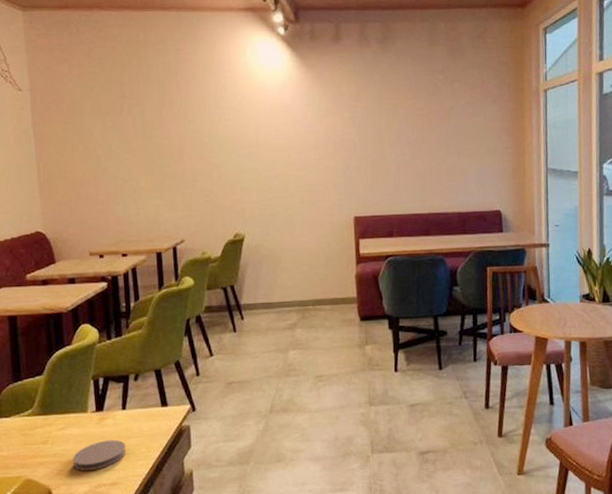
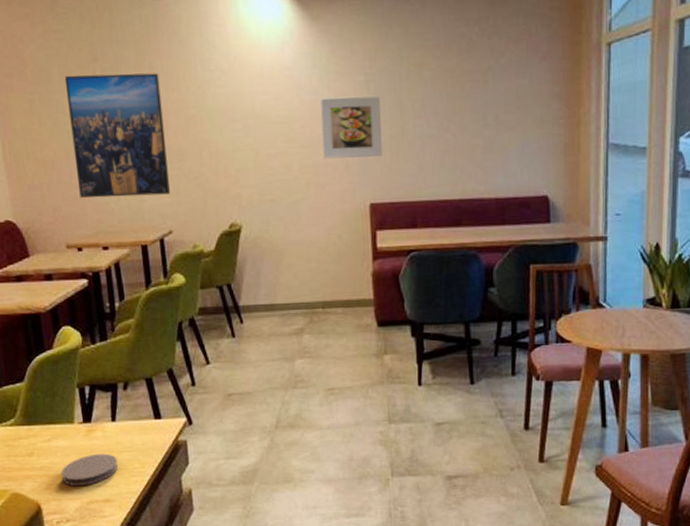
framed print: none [96,108,183,212] -> present [64,73,170,198]
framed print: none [313,129,365,180] -> present [320,96,382,159]

